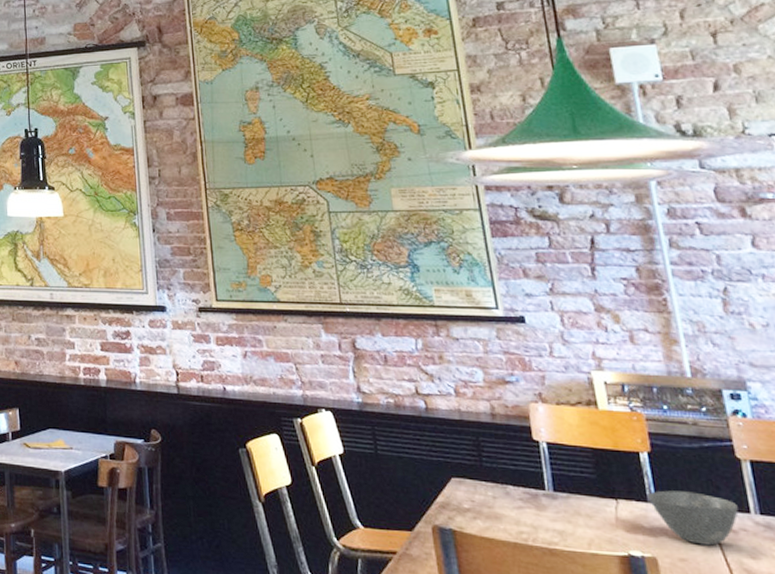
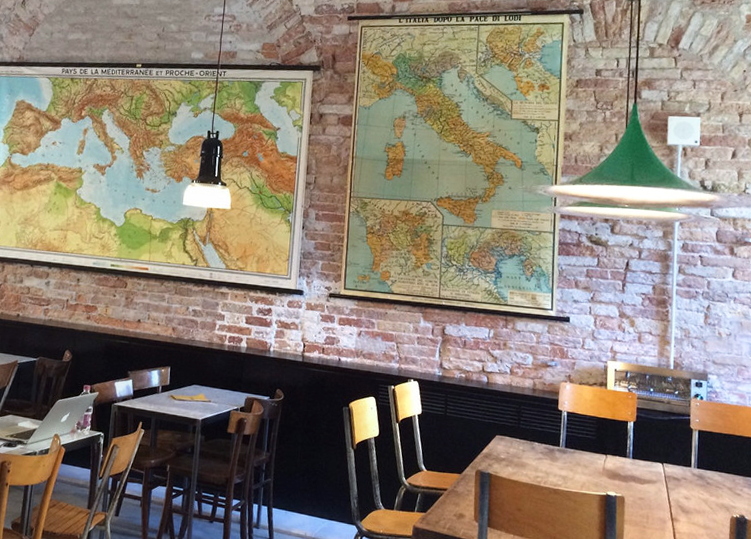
bowl: present [648,490,739,546] -> none [628,449,684,489]

